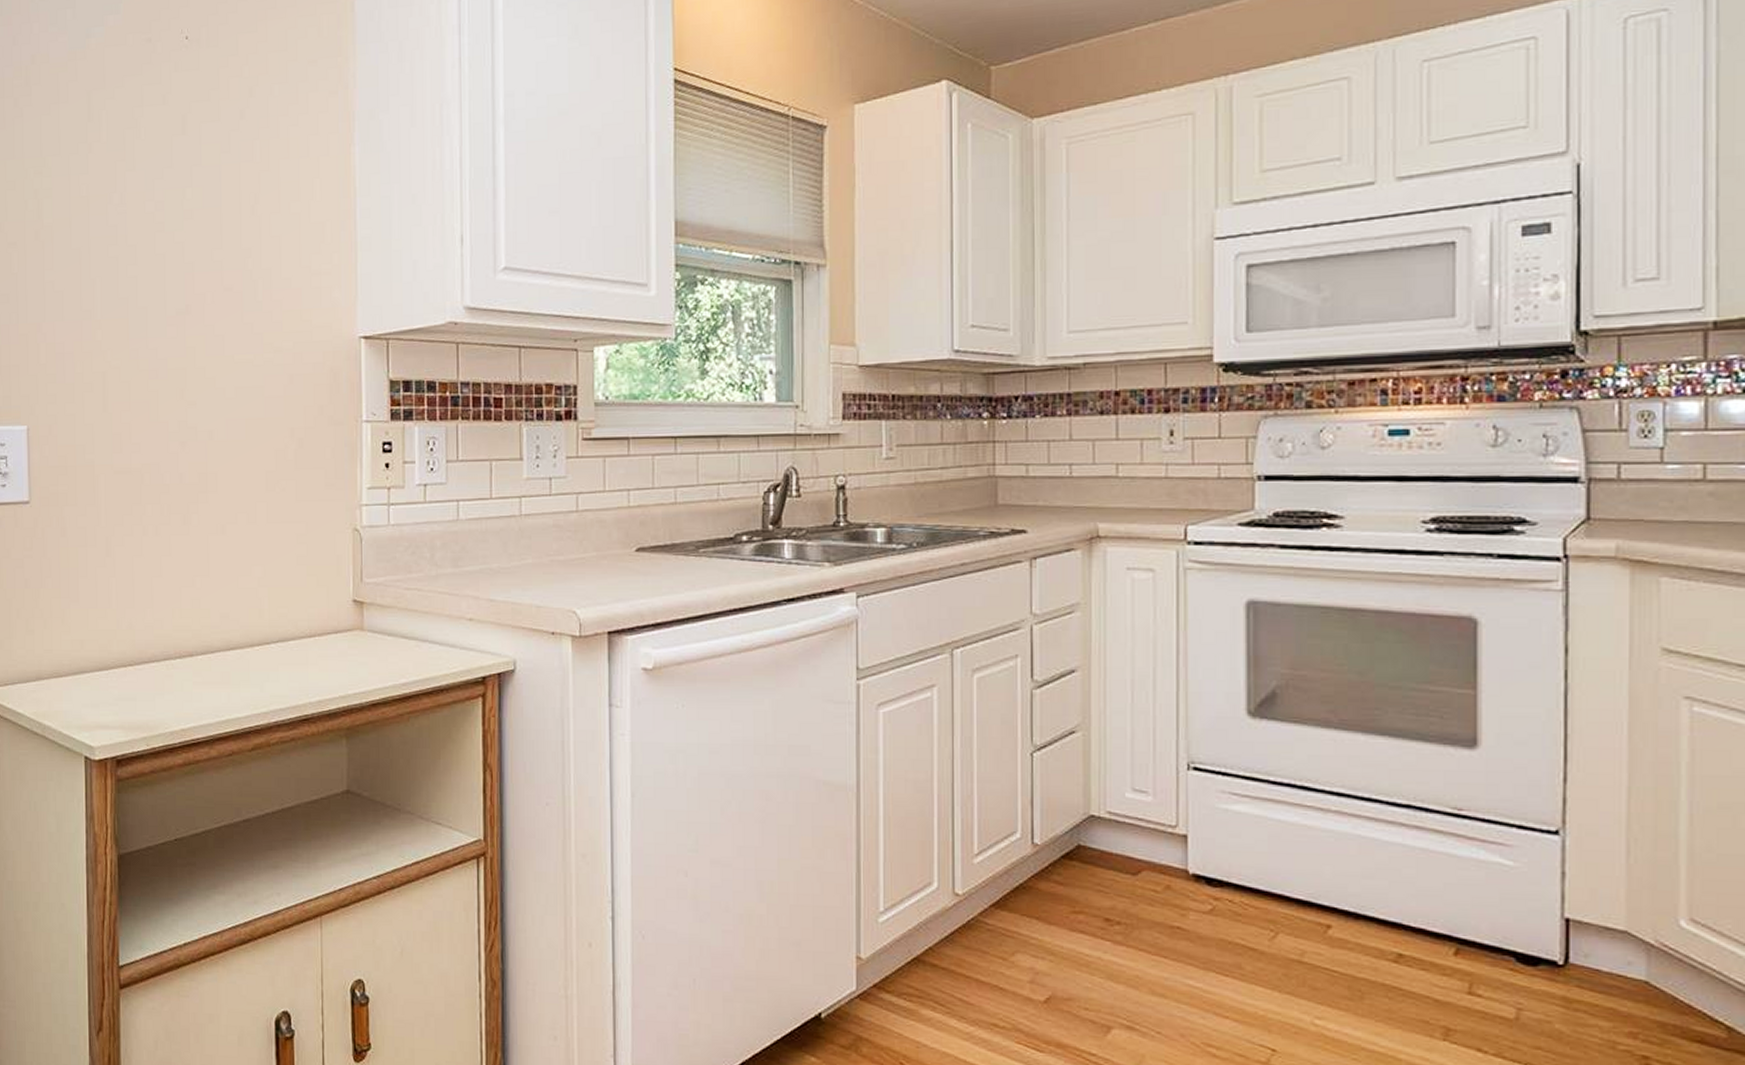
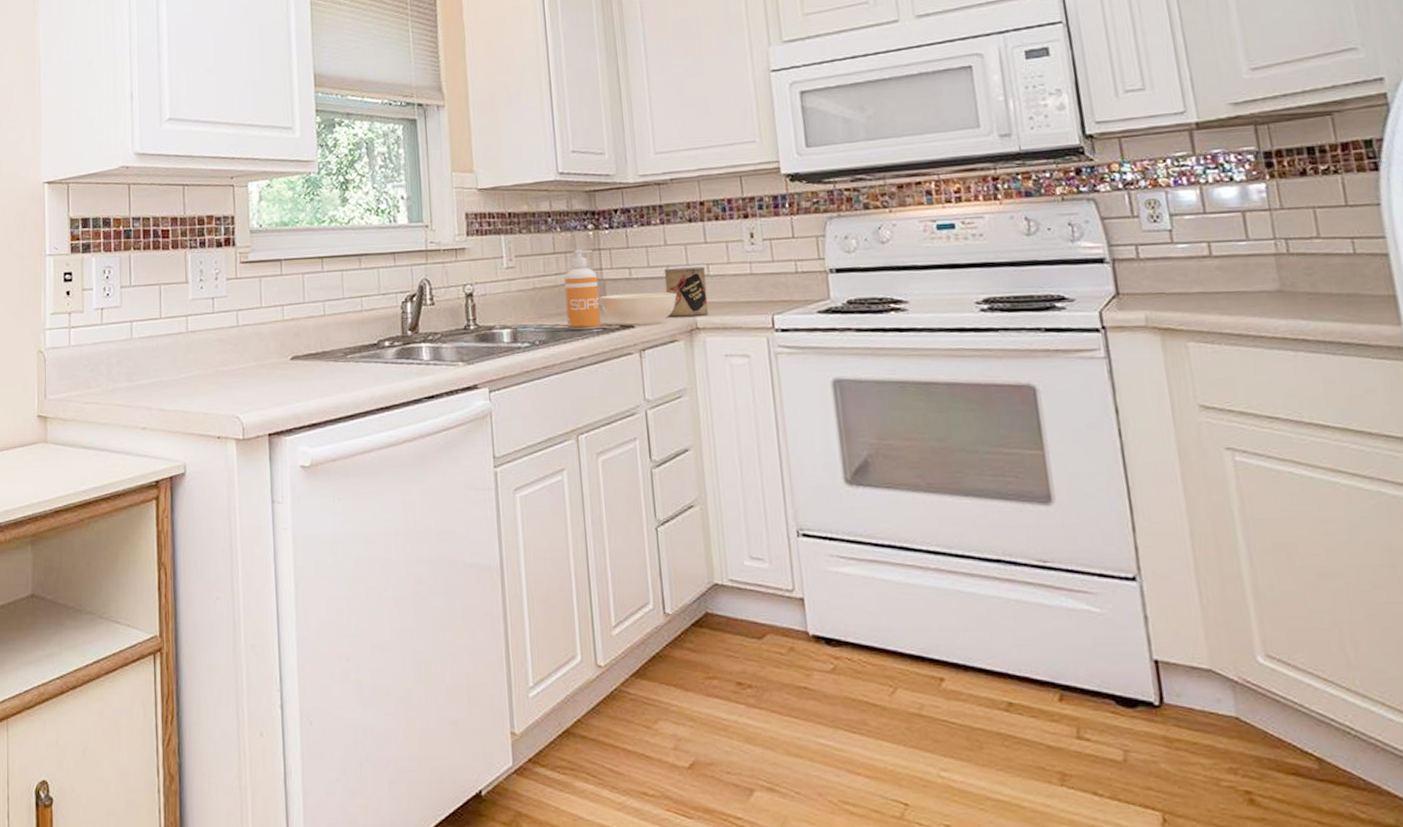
soap dispenser: none [950,441,990,533] -> present [564,249,601,331]
bowl: none [988,493,1080,531] -> present [598,292,678,326]
tin can: none [1066,466,1114,523] -> present [663,266,709,317]

